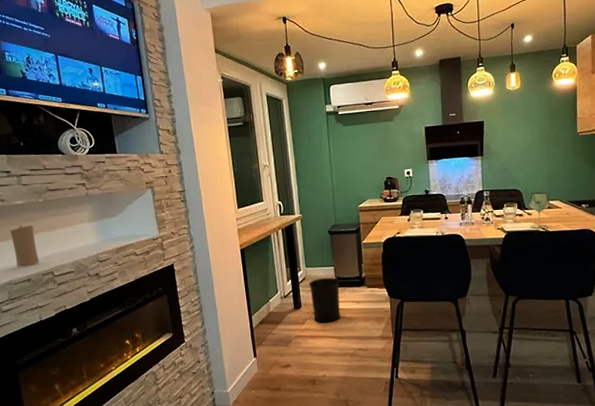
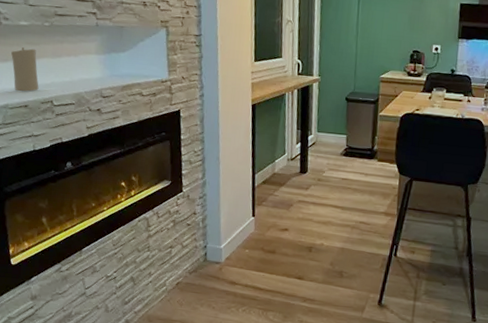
waste bin: present [309,277,341,323] -> none [318,145,350,192]

